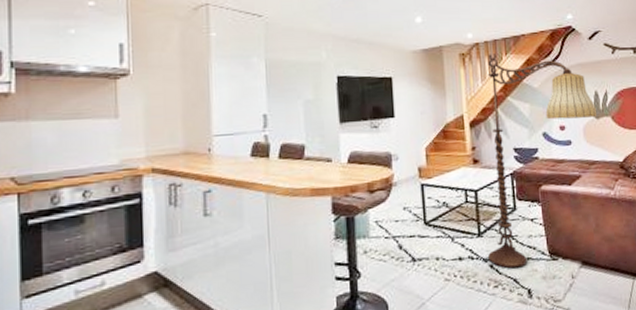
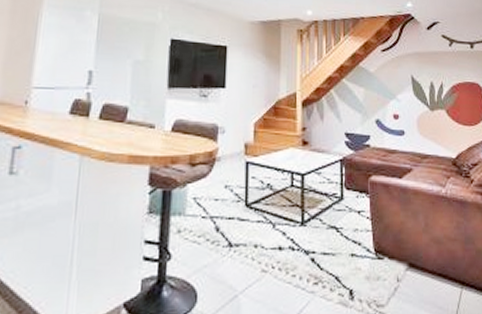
floor lamp: present [487,52,597,269] -> none [310,32,432,265]

